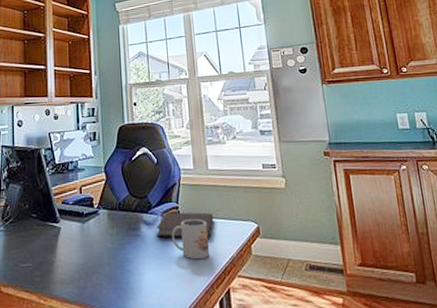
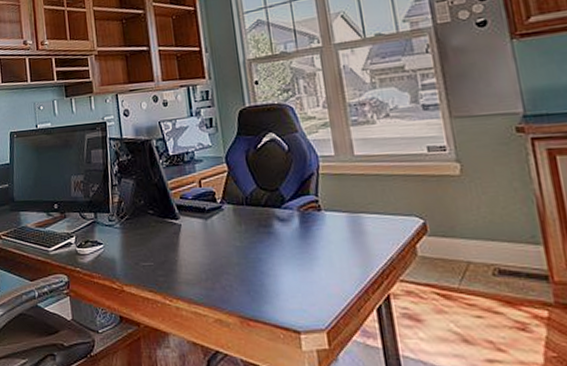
notebook: present [156,212,214,238] -> none [292,206,365,236]
mug: present [172,218,210,260] -> none [311,213,362,261]

